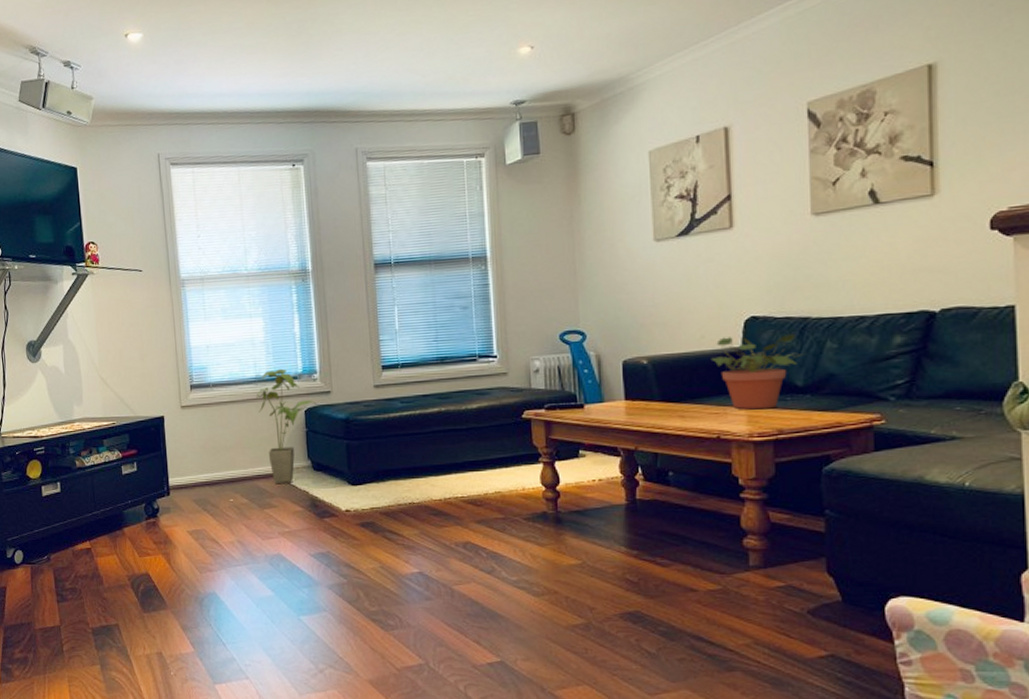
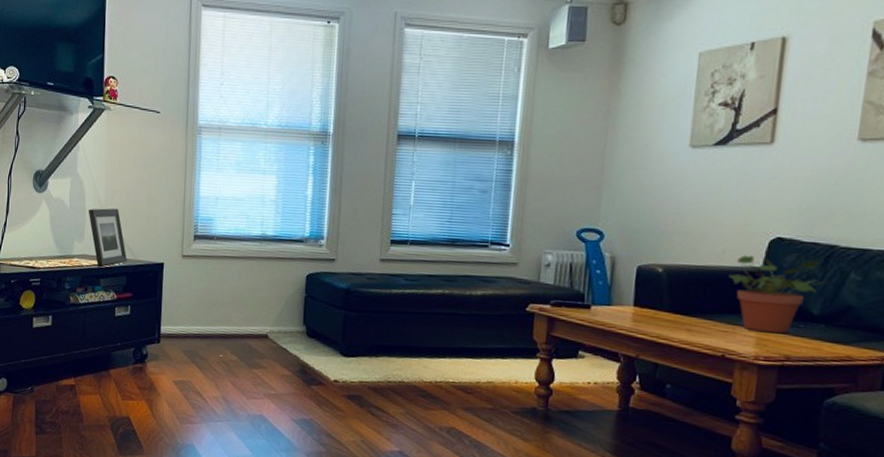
picture frame: none [83,368,128,429] -> present [88,208,127,268]
house plant: present [255,368,318,485] -> none [258,230,320,347]

